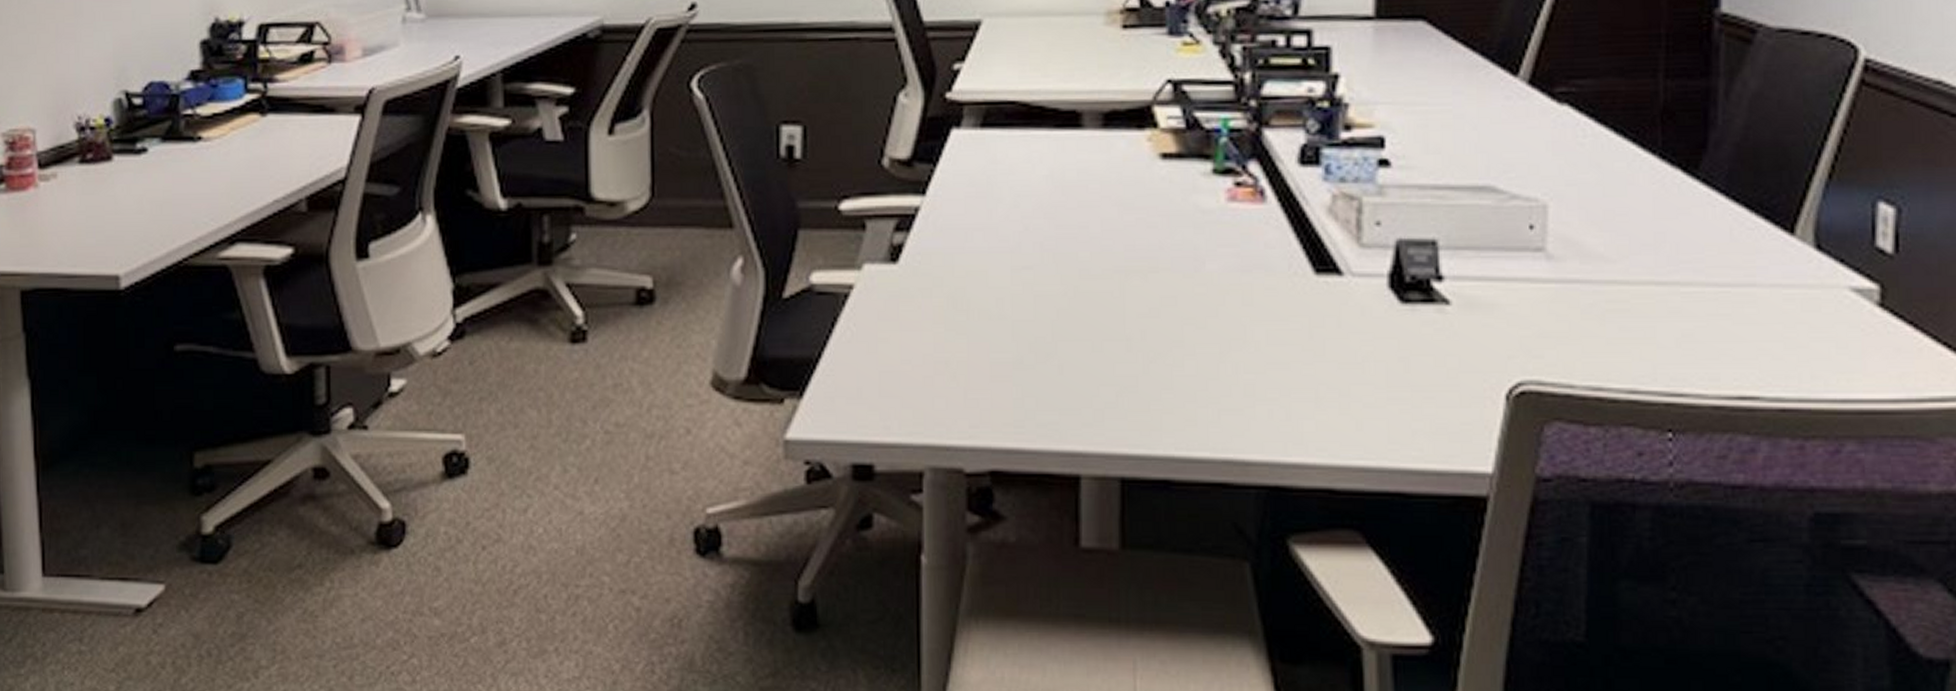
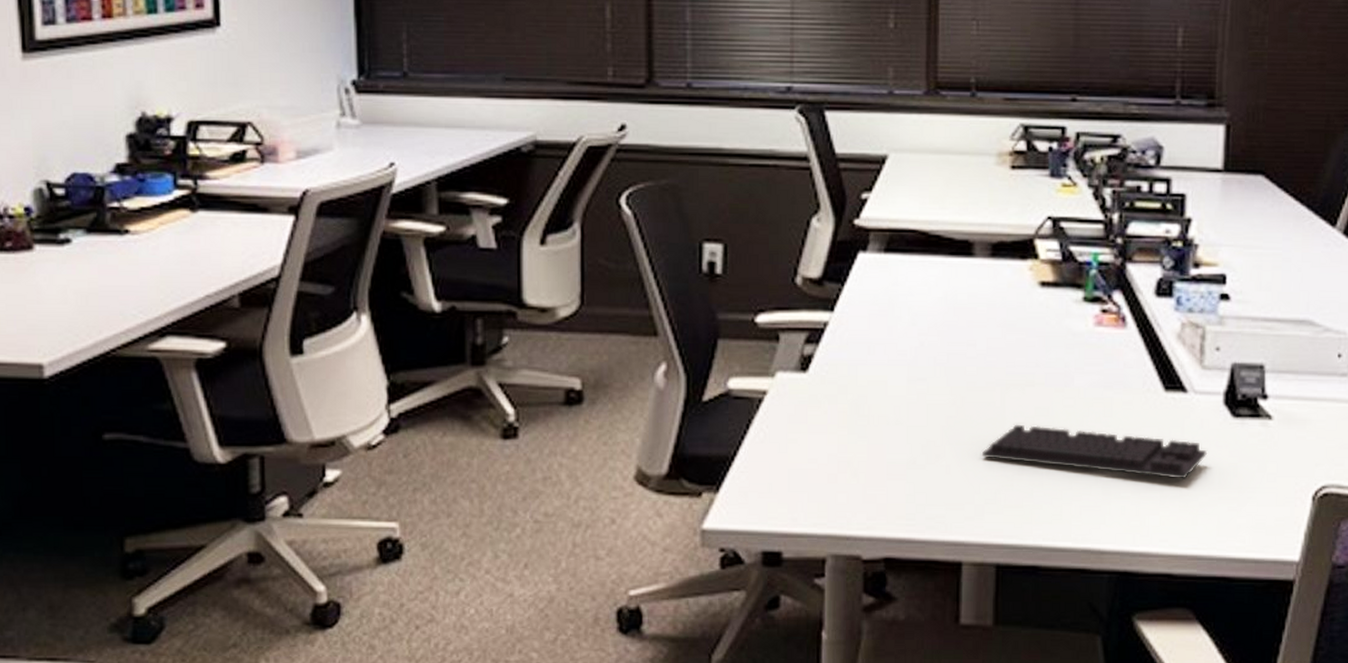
keyboard: none [1099,316,1372,377] -> present [981,424,1208,479]

